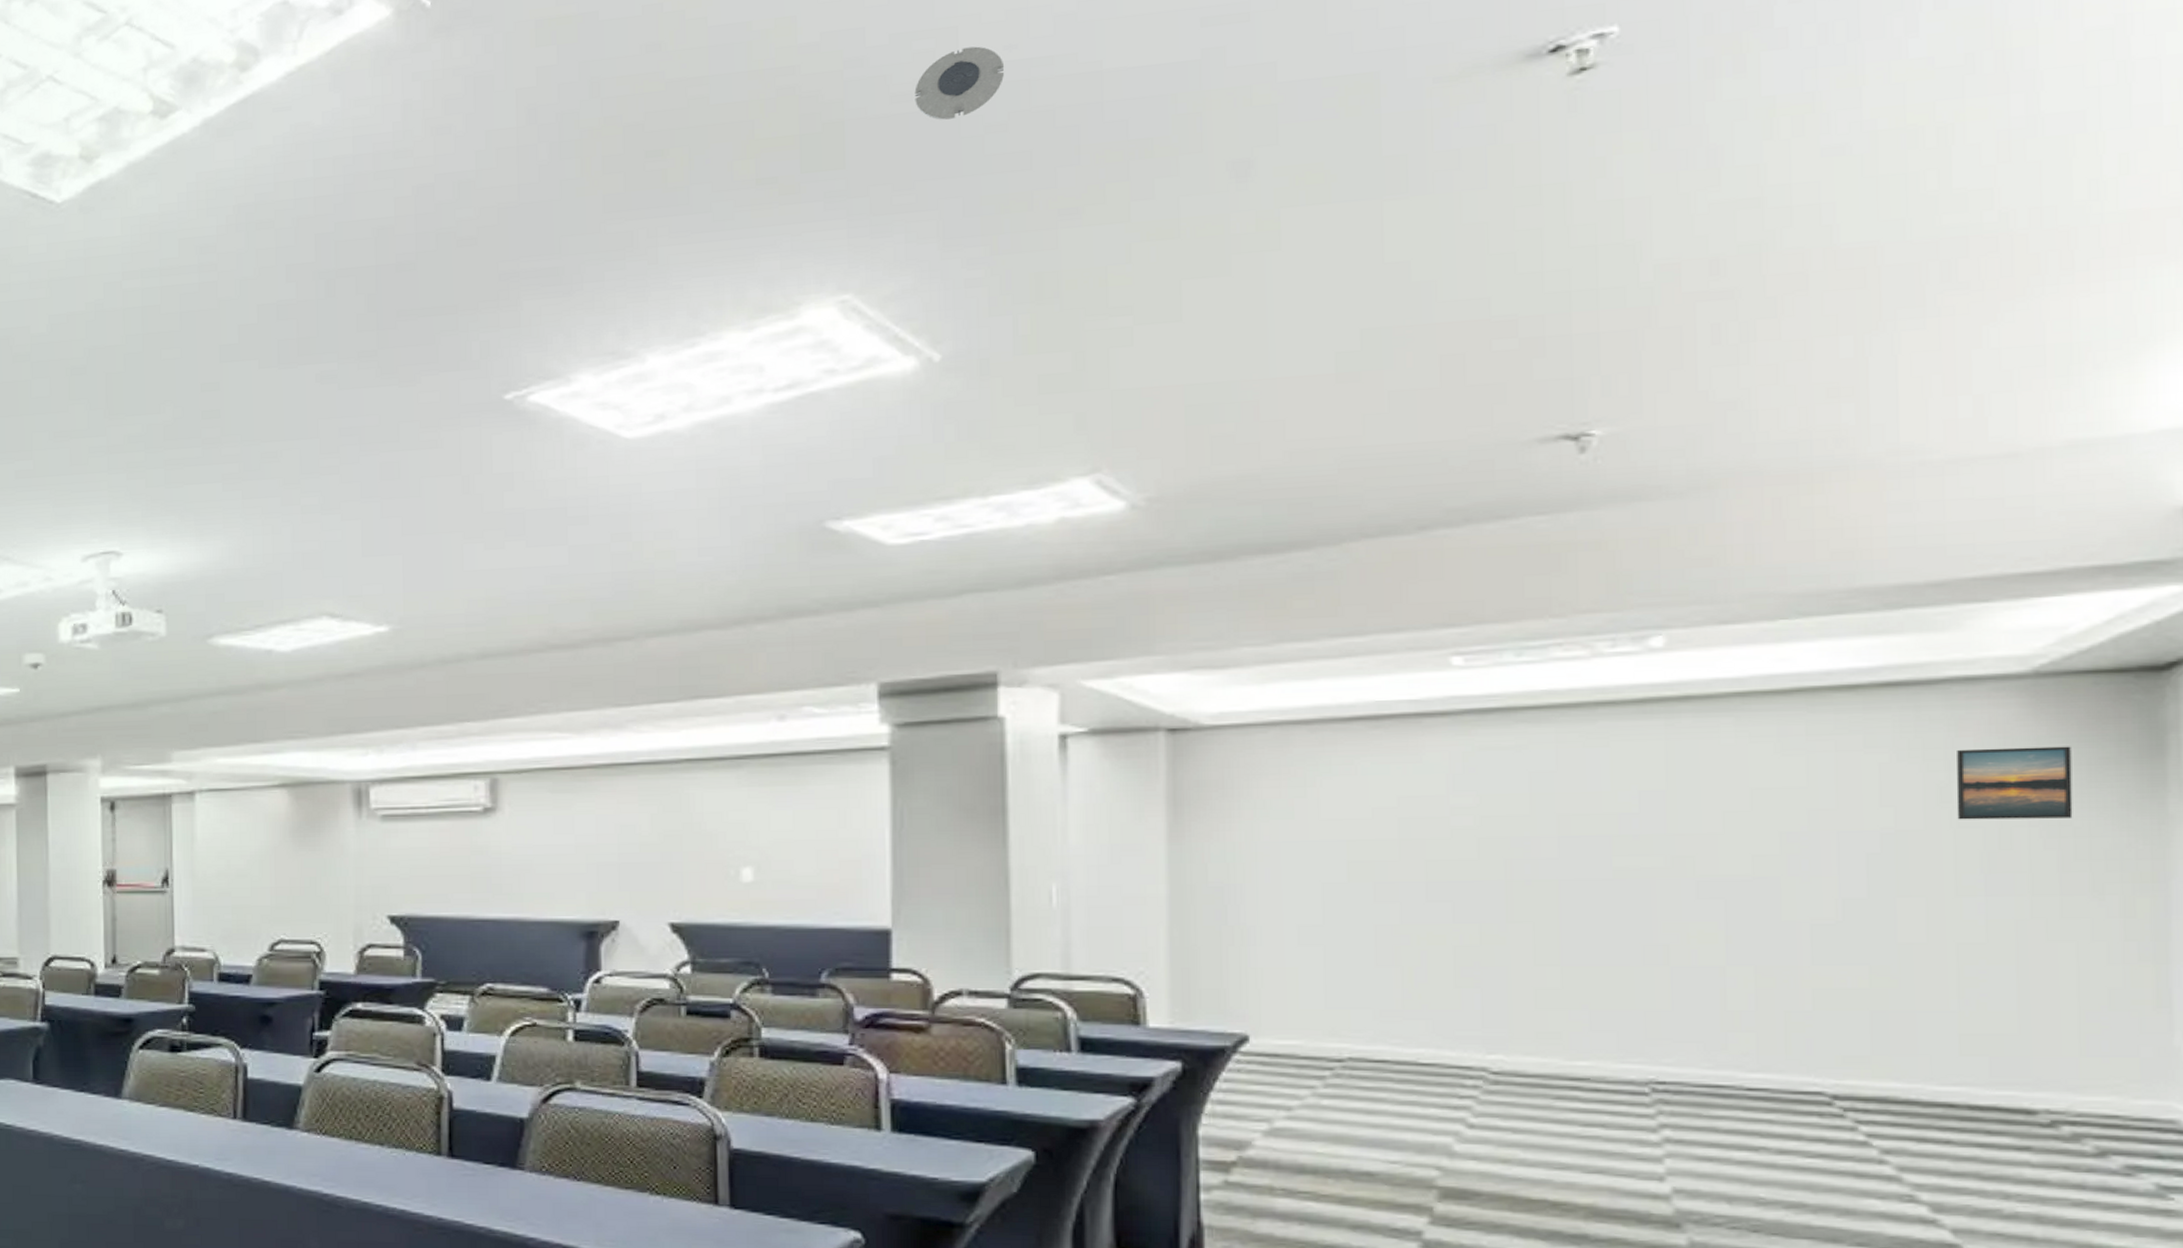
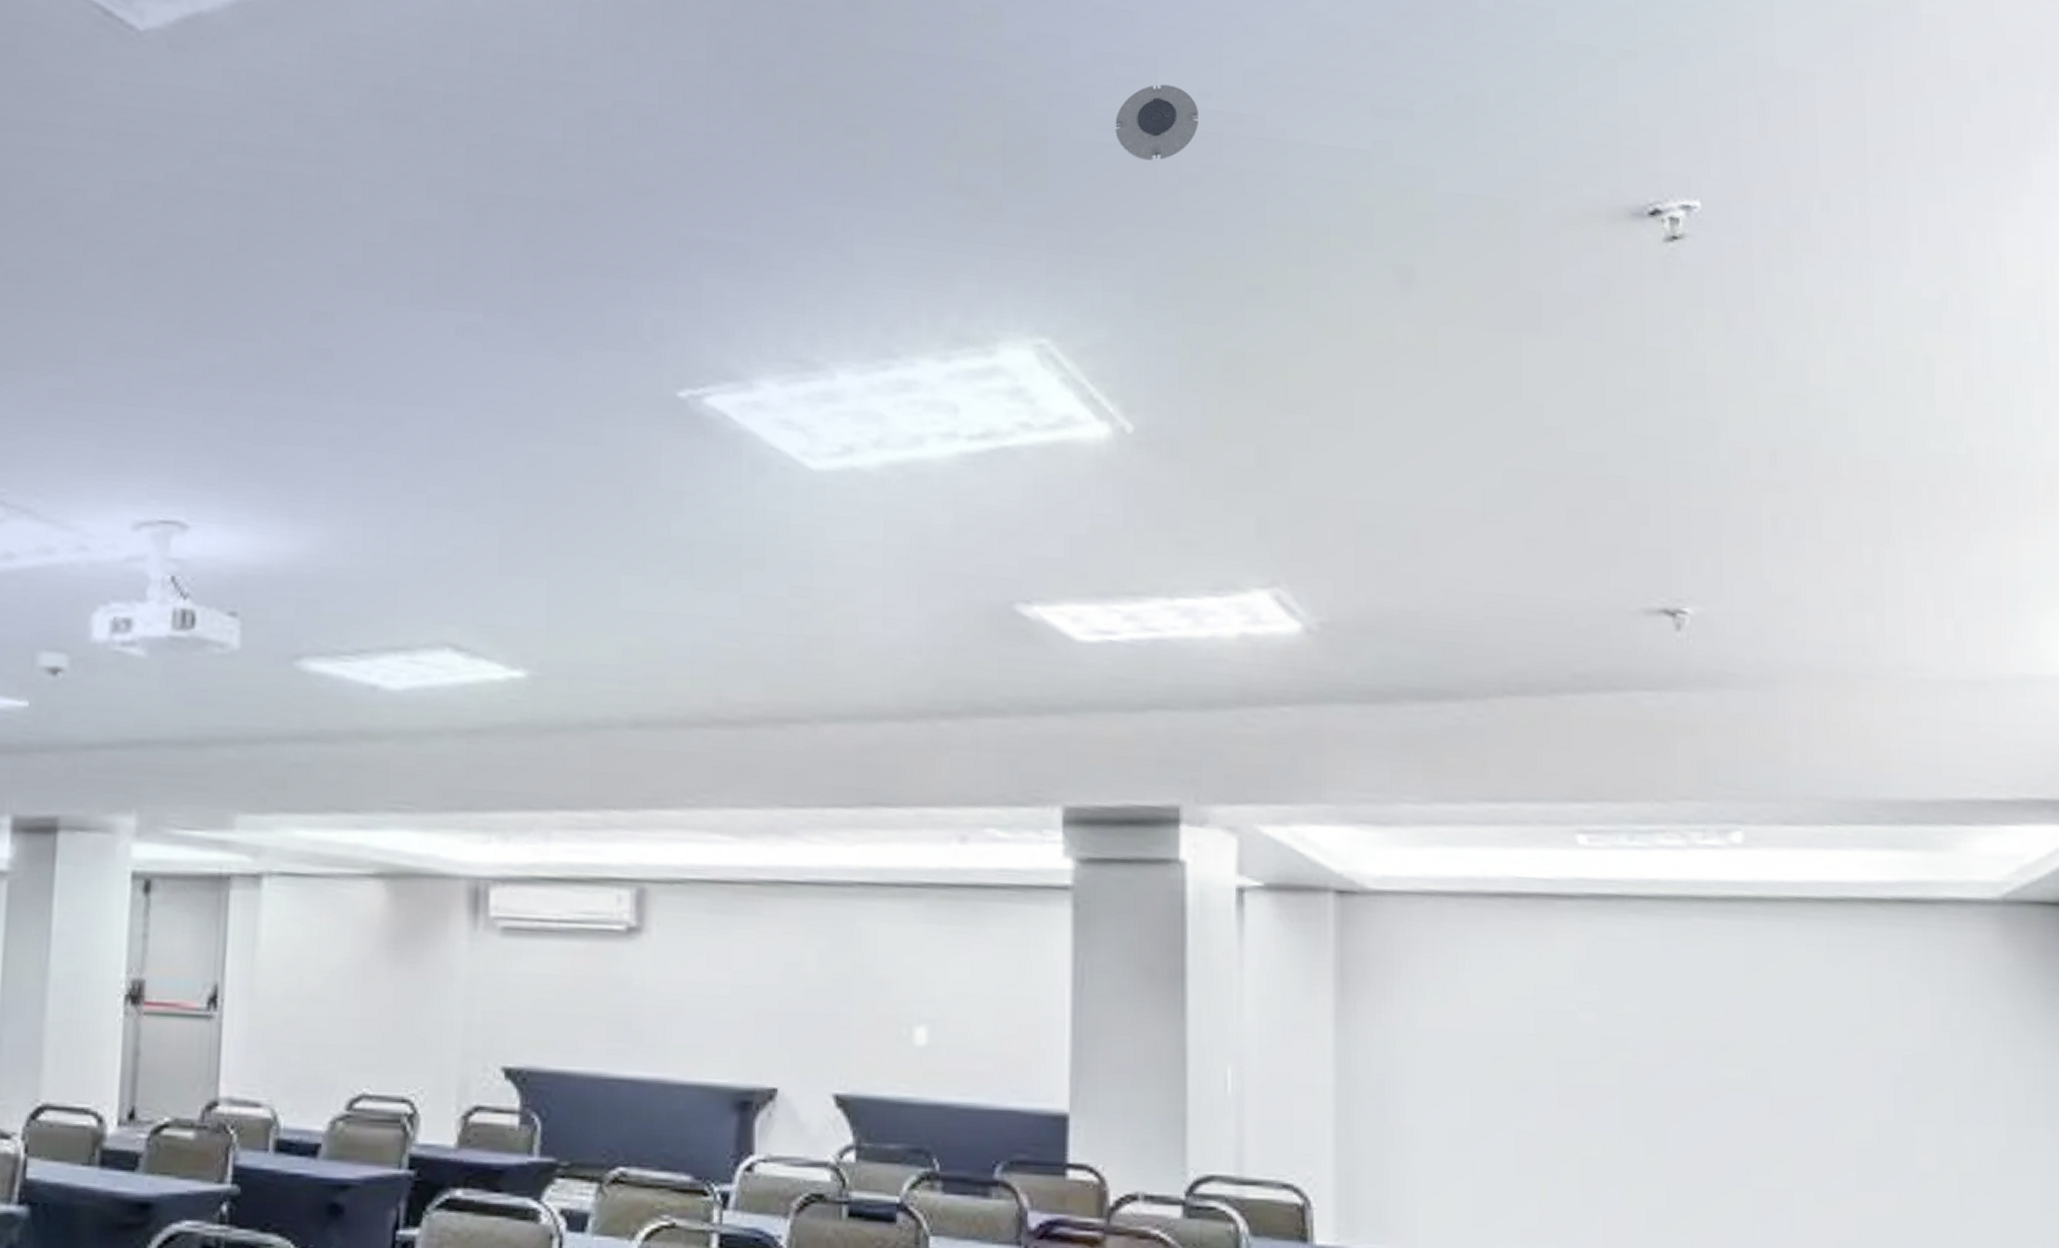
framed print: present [1956,746,2073,820] -> none [1953,972,2033,1048]

